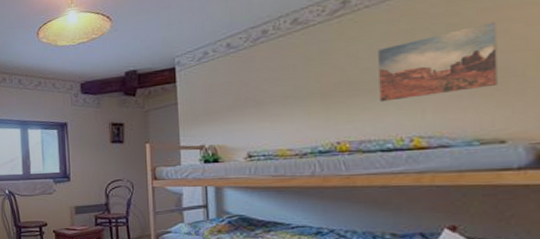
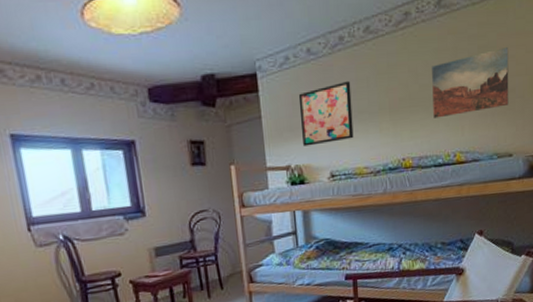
wall art: none [216,69,276,129] -> present [298,80,354,147]

